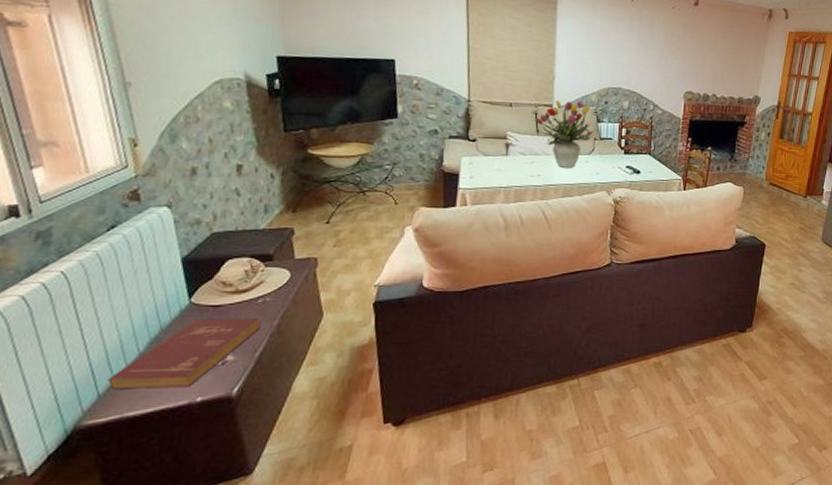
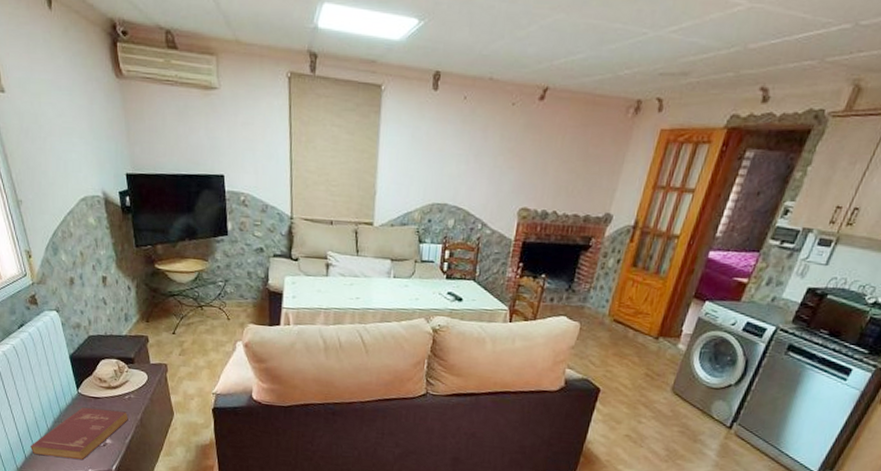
flower arrangement: present [536,100,593,169] -> none [355,218,414,293]

